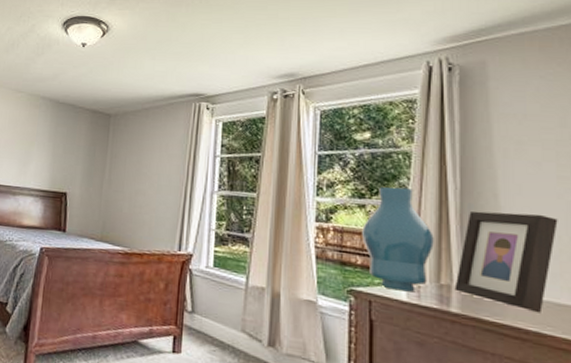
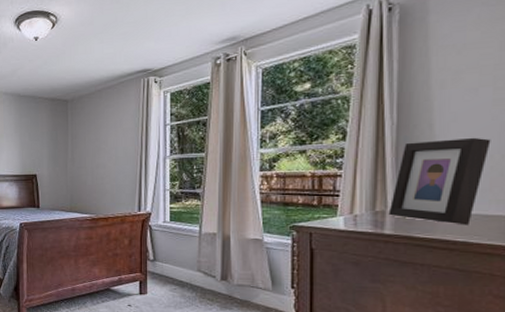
vase: present [362,186,434,293] -> none [303,130,370,221]

